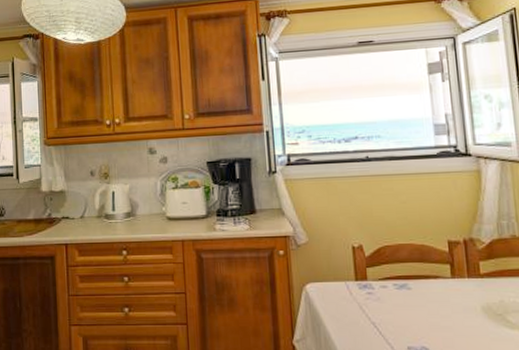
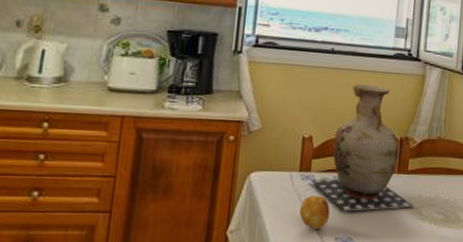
fruit: none [363,304,397,338] -> present [299,195,330,229]
vase: none [369,188,497,320] -> present [311,84,414,212]

